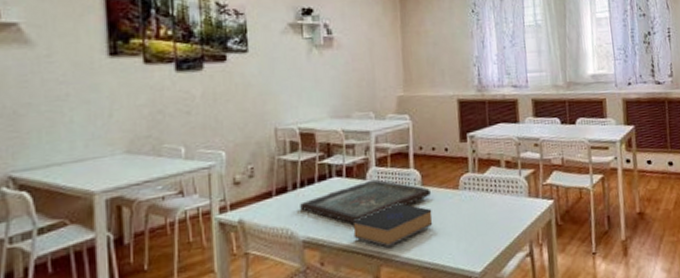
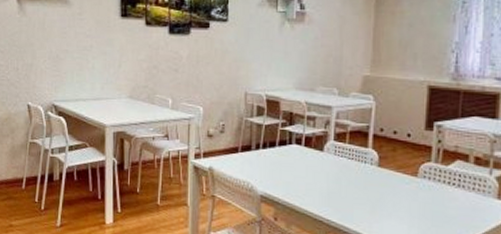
board game: present [300,179,431,224] -> none [261,152,387,190]
book: present [352,203,433,247] -> none [306,179,386,218]

